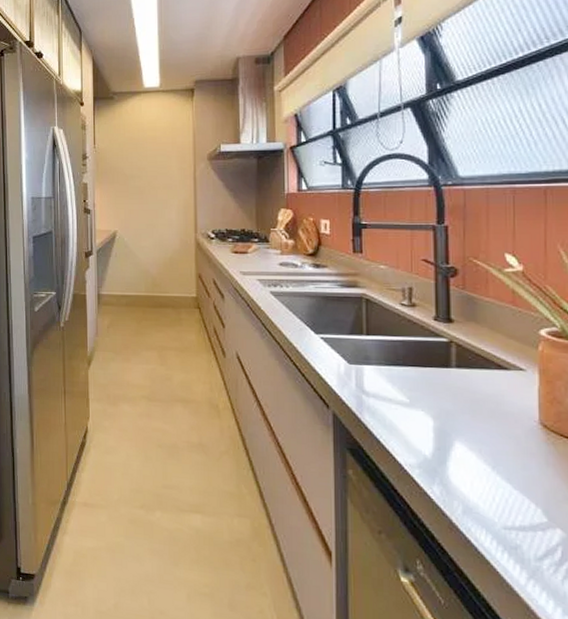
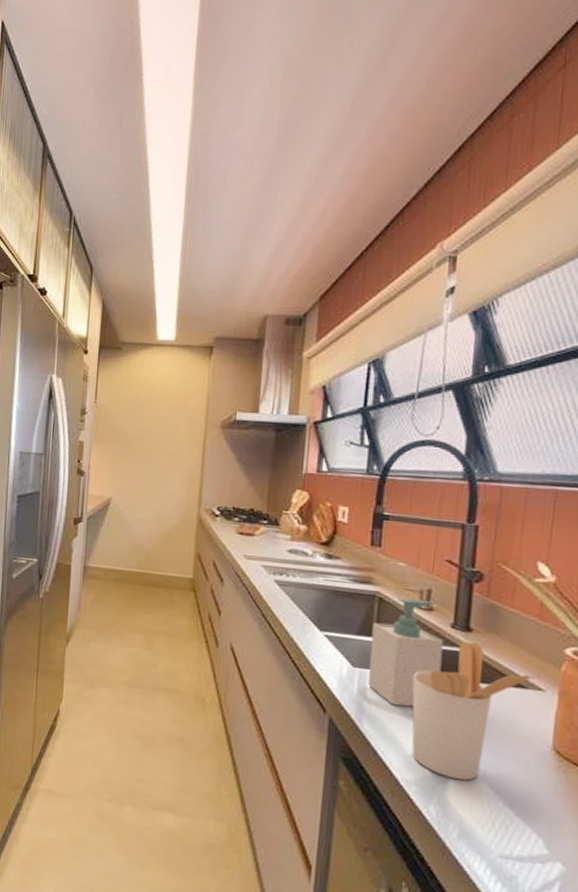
soap bottle: none [362,297,429,396] -> present [367,598,444,707]
utensil holder: none [404,332,520,460] -> present [411,641,540,781]

